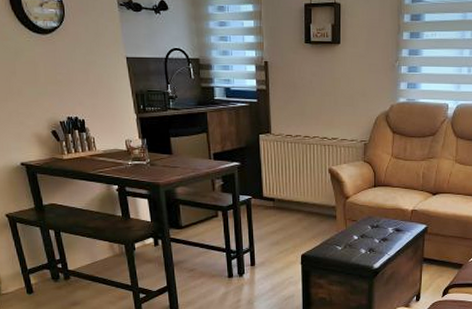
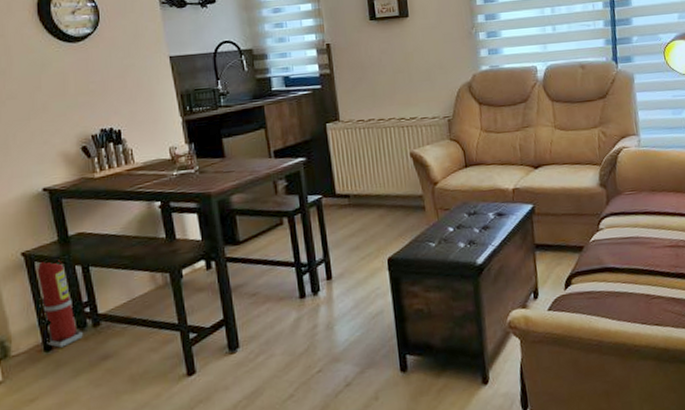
fire extinguisher: none [18,224,57,292] -> present [37,260,83,348]

